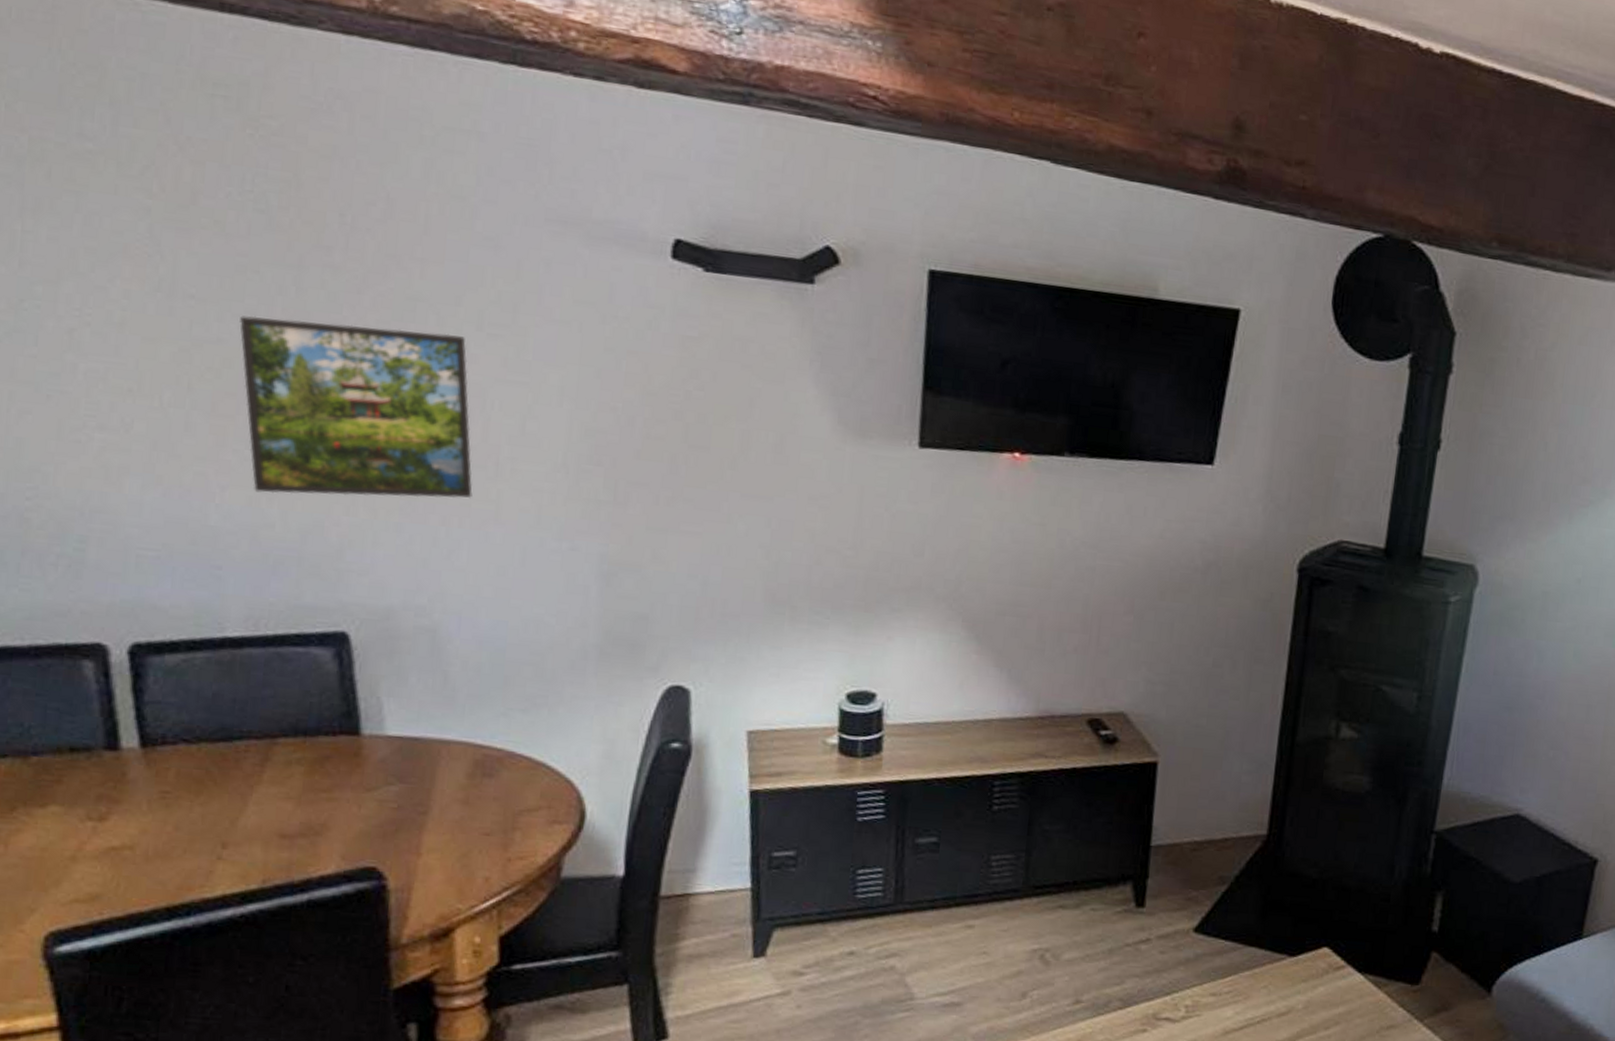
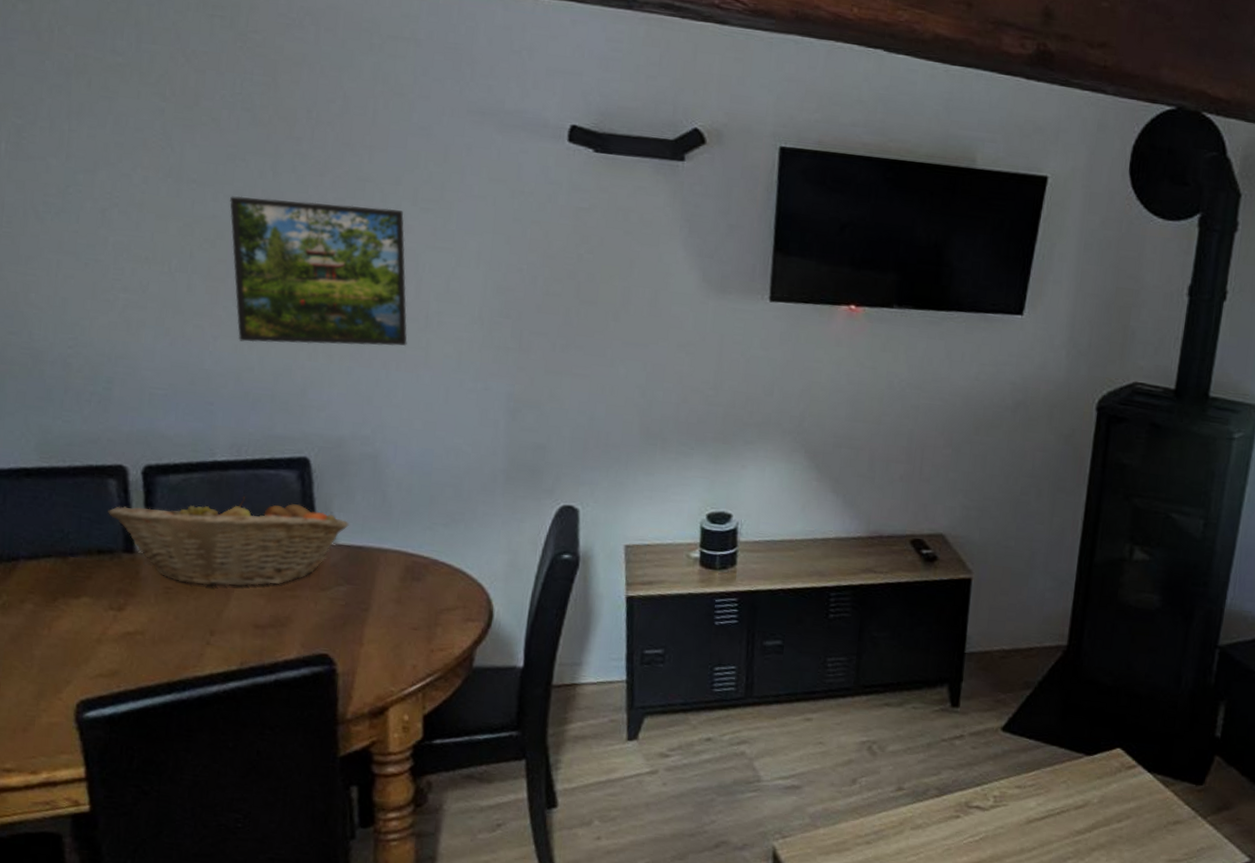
fruit basket: none [81,678,401,790] -> present [107,495,349,587]

